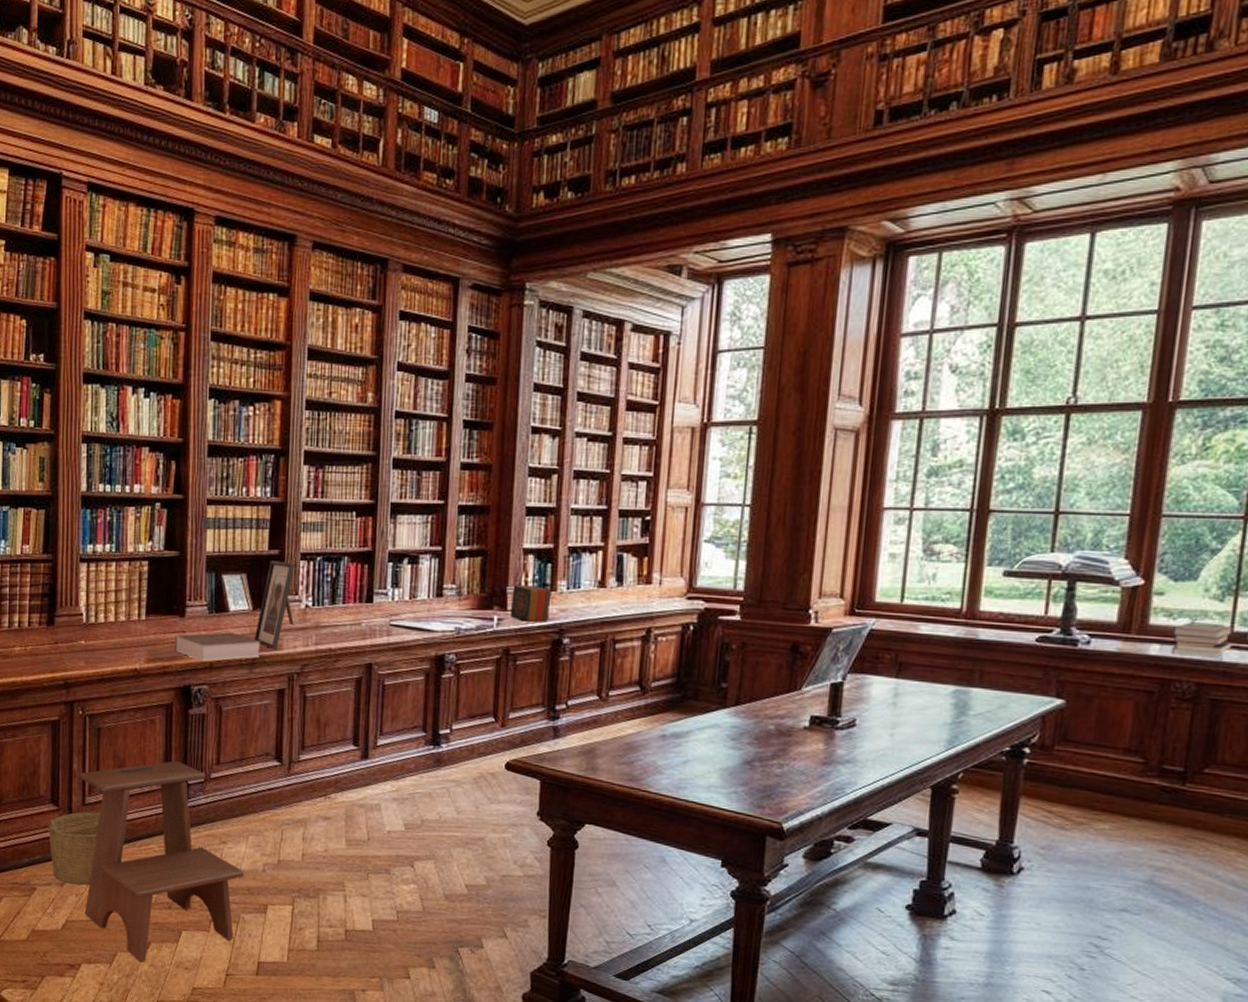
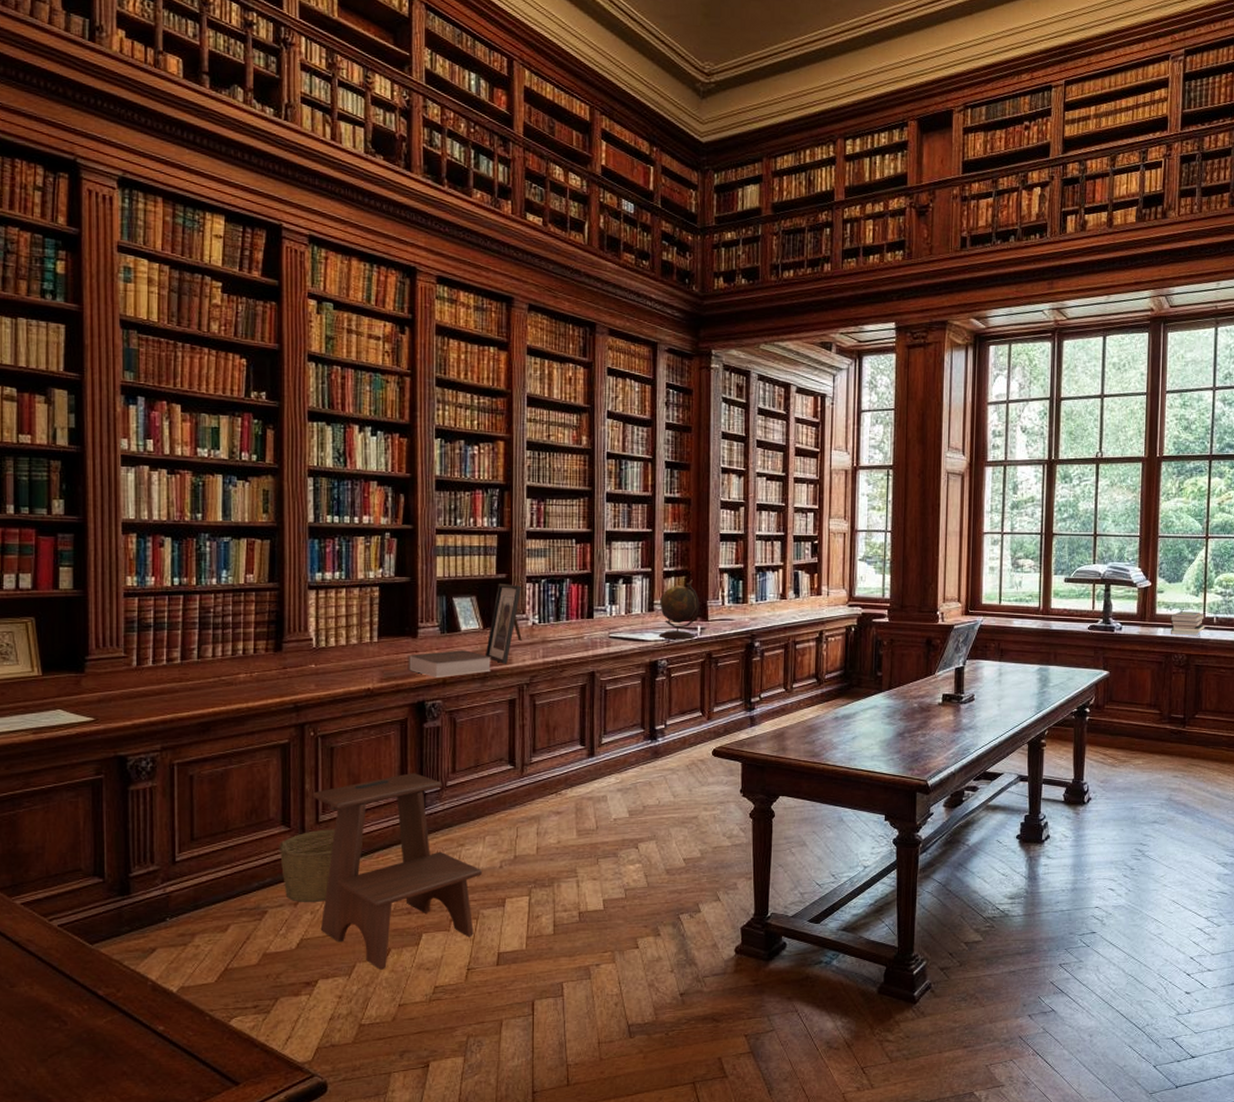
globe: none [447,561,498,632] -> present [658,580,700,640]
decorative box: present [509,584,552,623] -> none [710,598,744,631]

